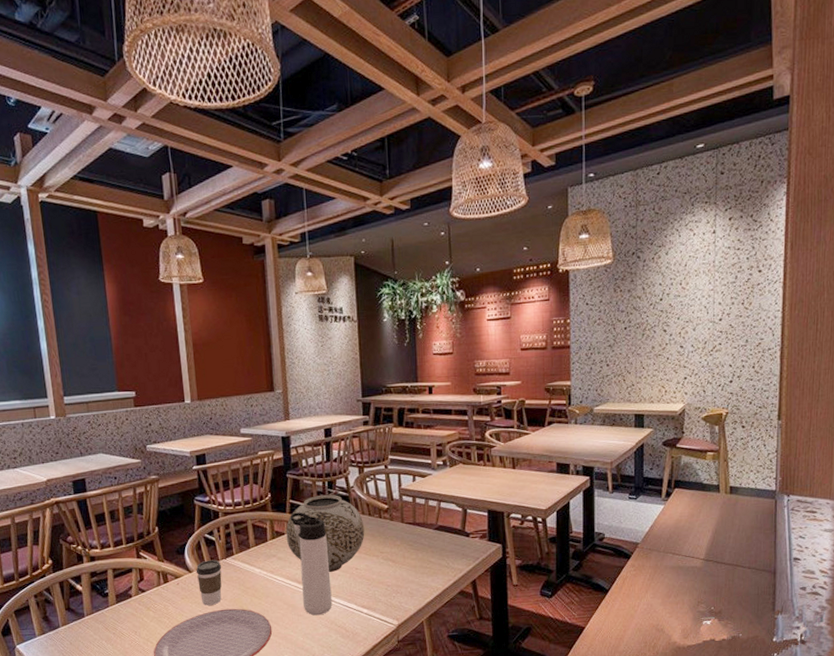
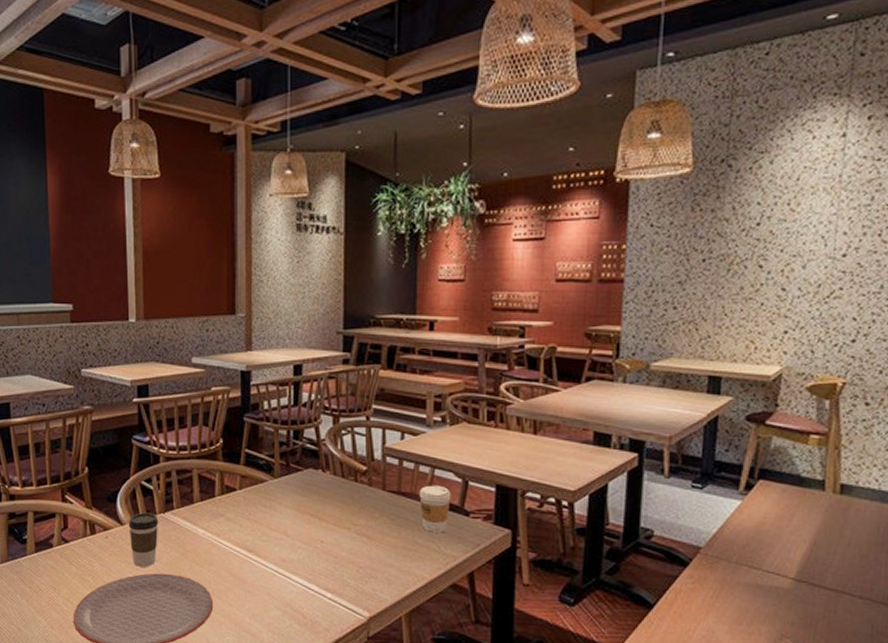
vase: present [286,494,365,572] -> none [237,446,335,543]
thermos bottle: present [290,512,333,616] -> none [244,464,289,594]
coffee cup: none [430,515,455,552] -> present [419,485,451,533]

